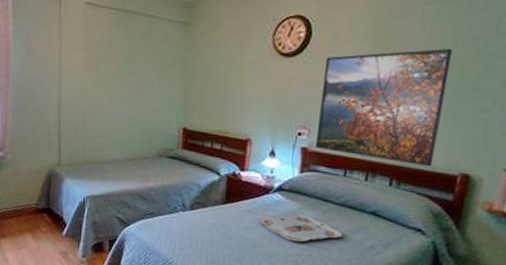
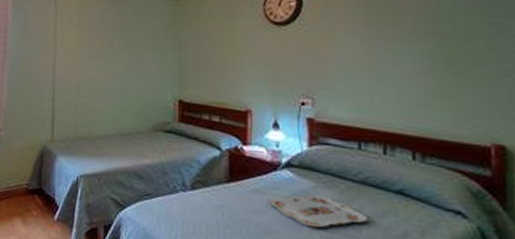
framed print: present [315,48,453,167] -> none [320,11,458,138]

